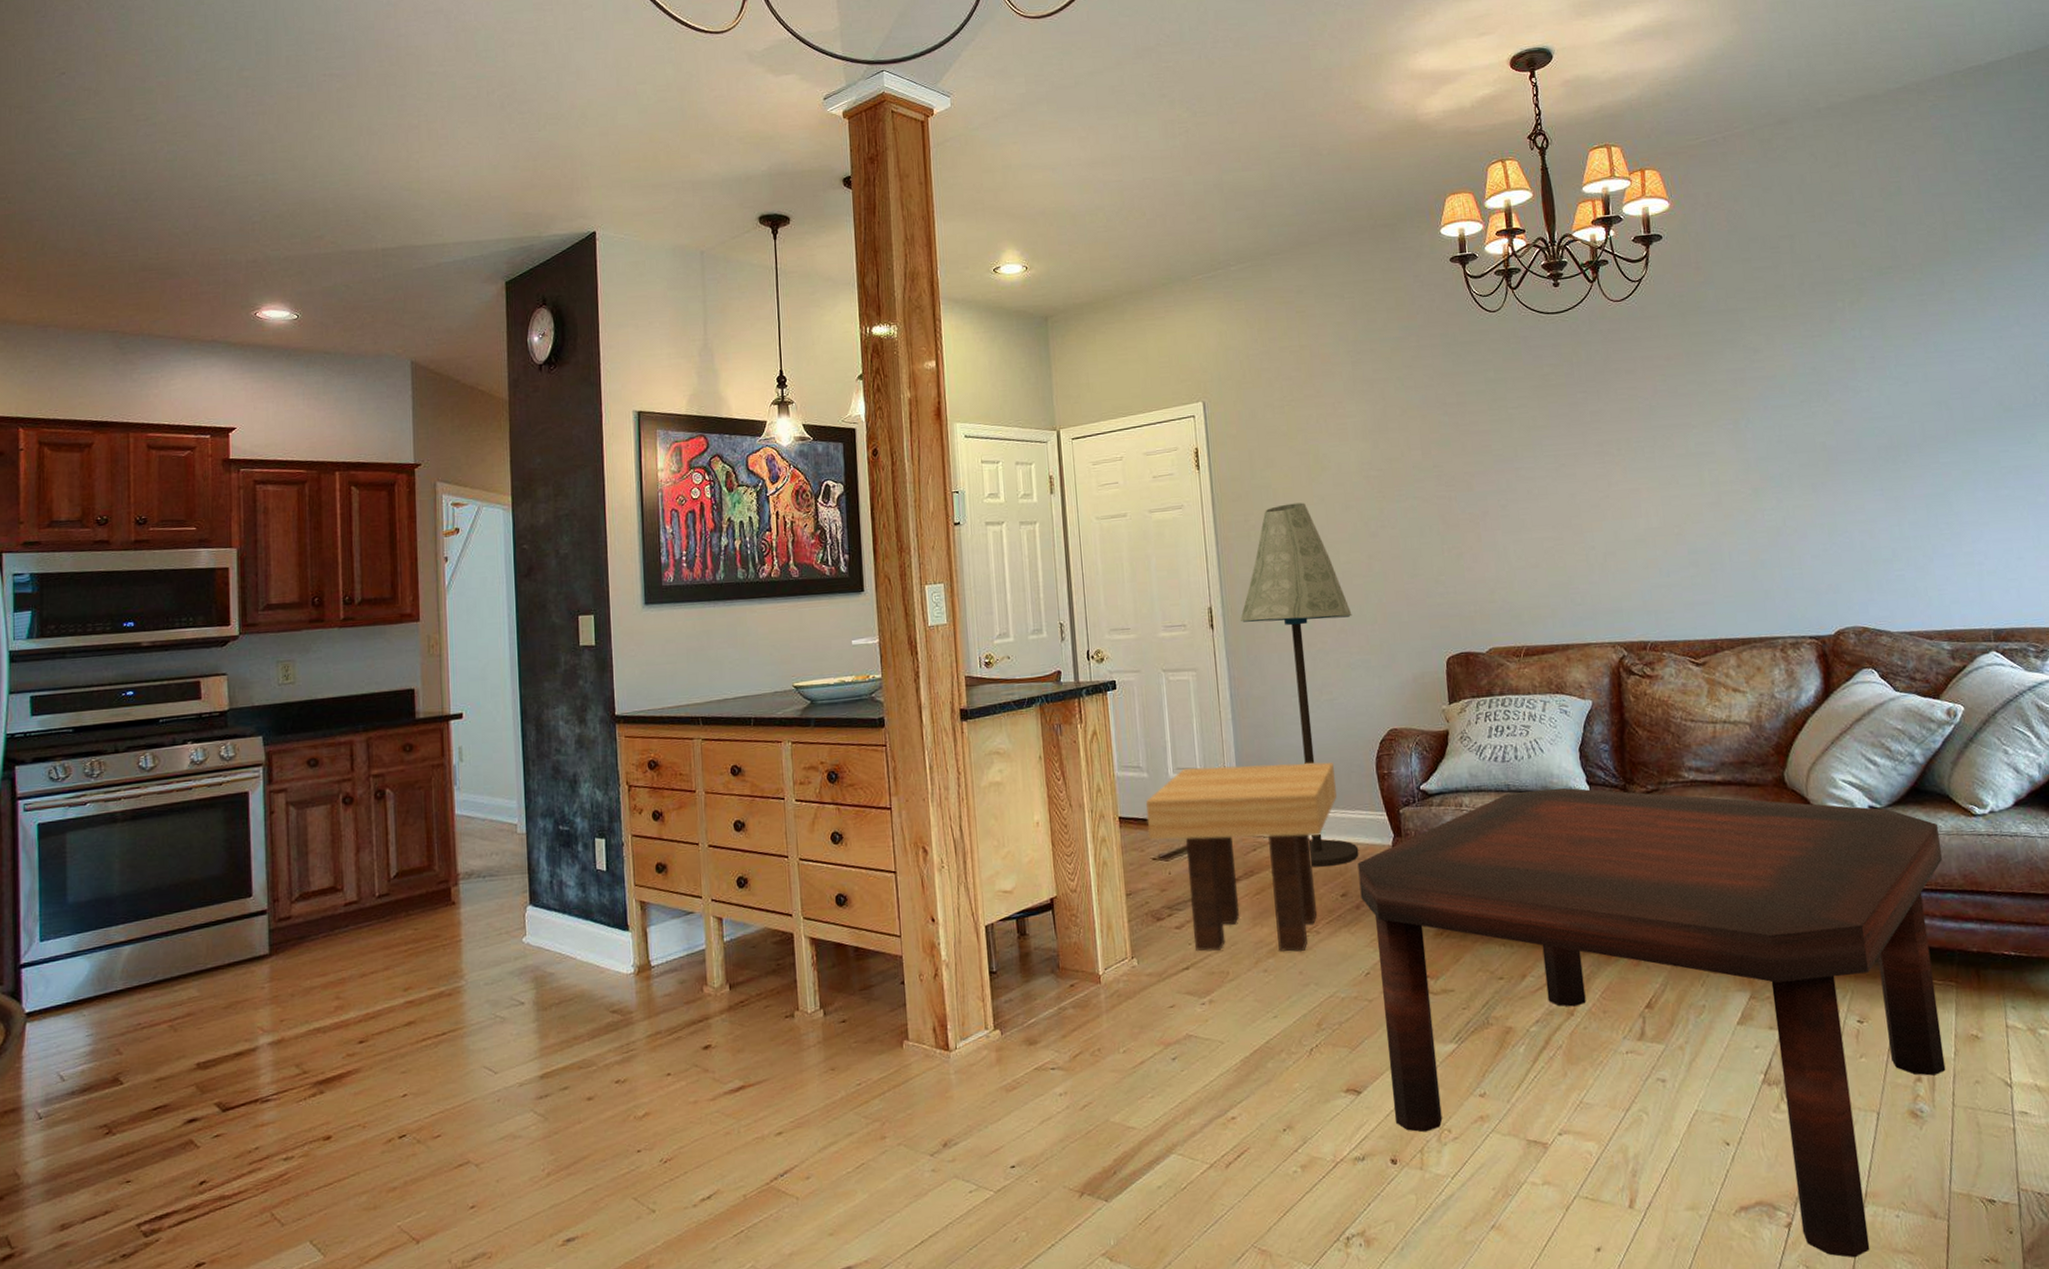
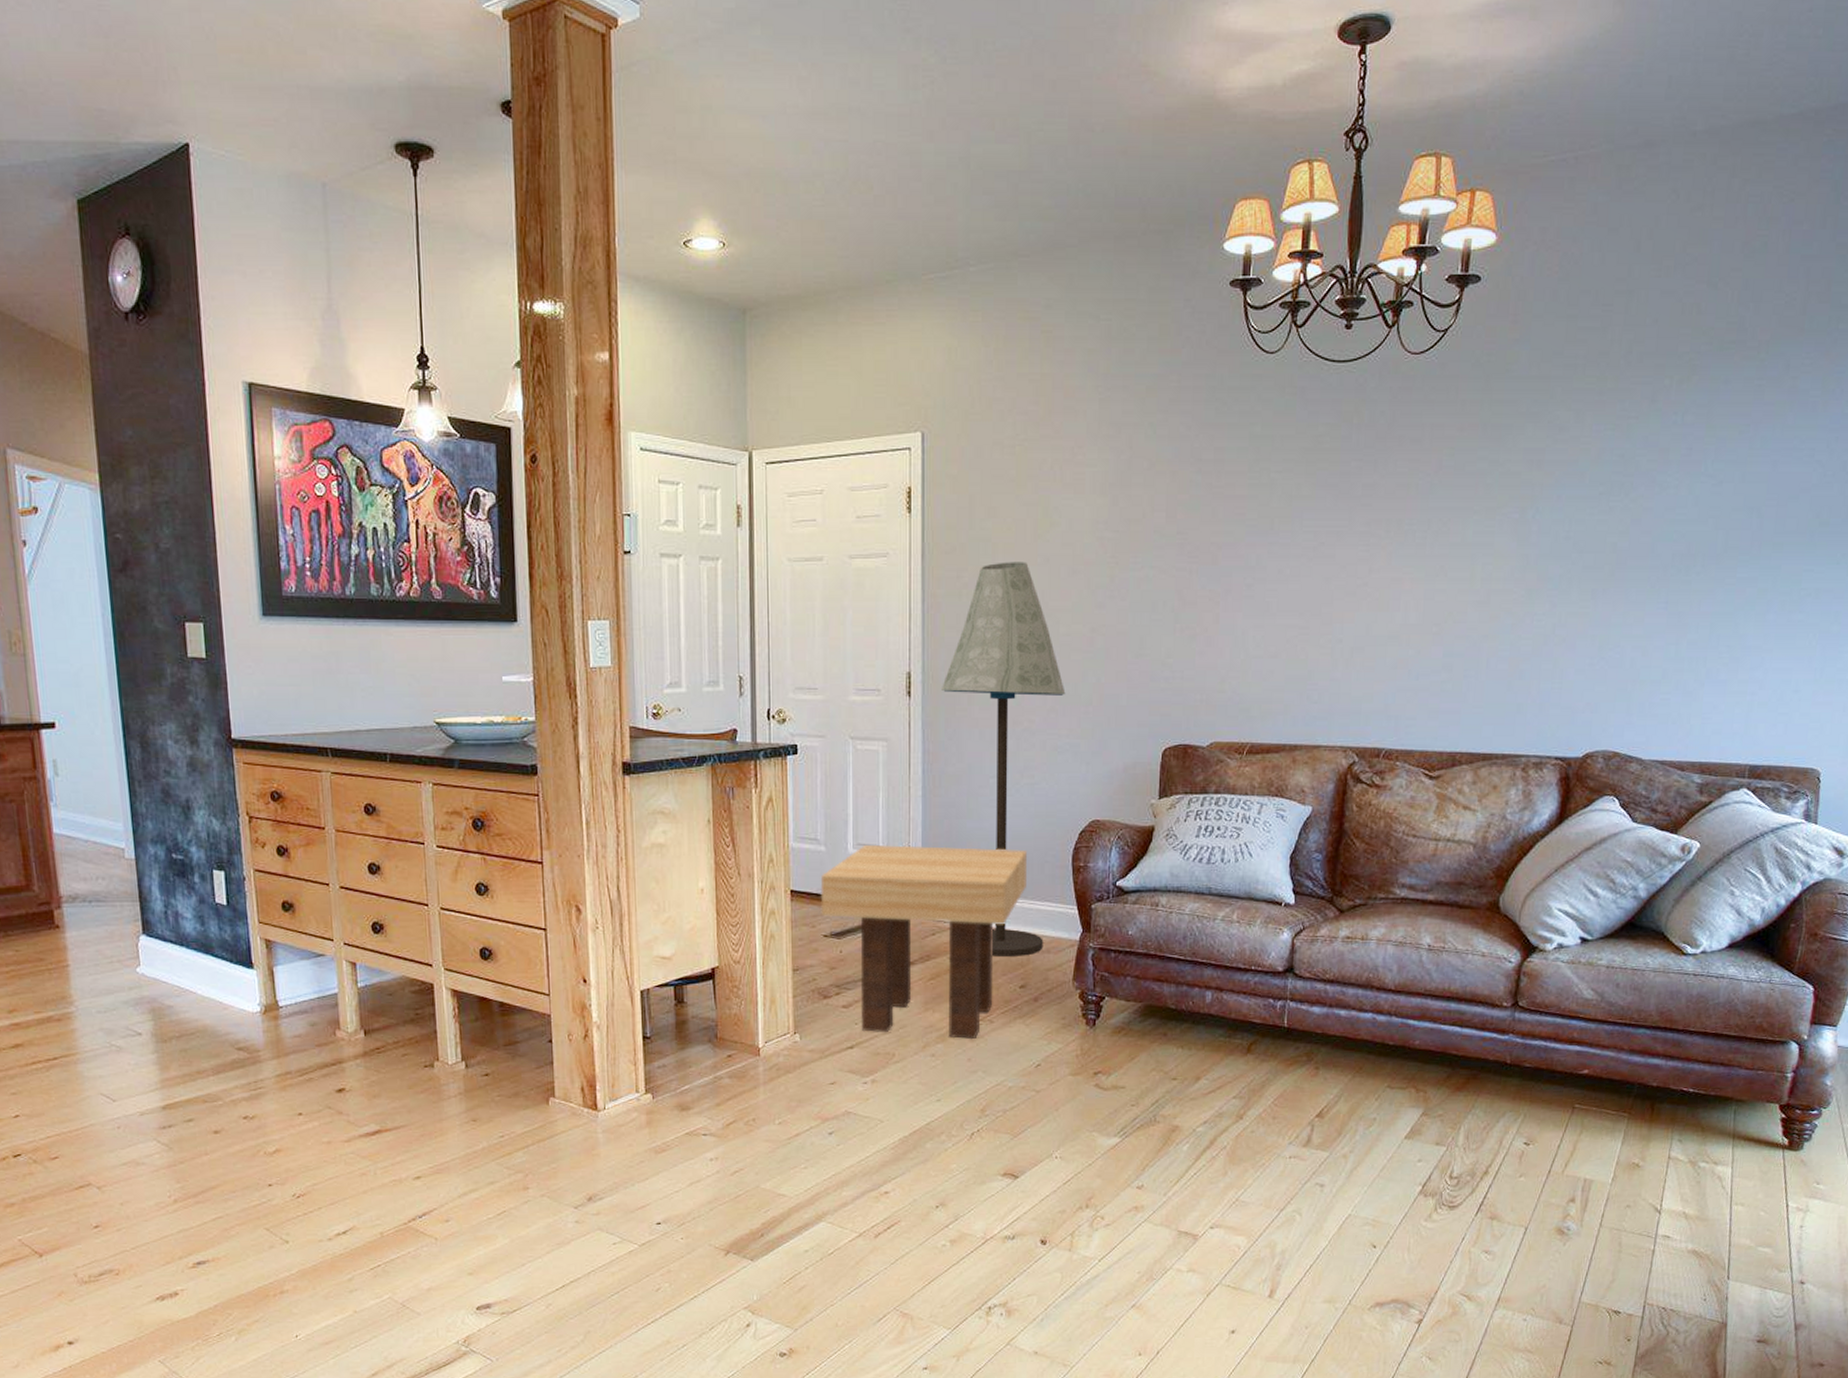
coffee table: present [1357,787,1946,1258] -> none [1040,895,1645,1354]

